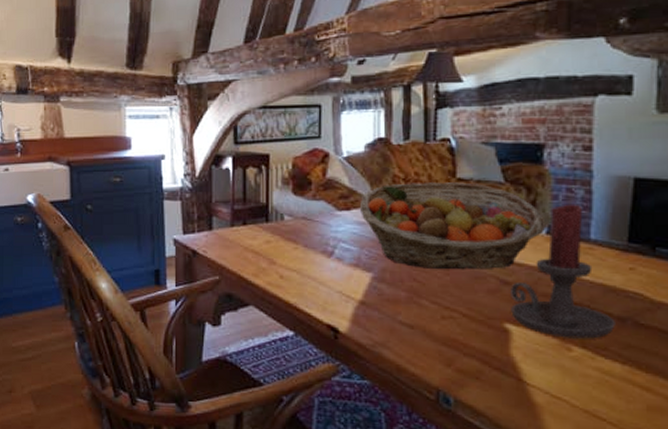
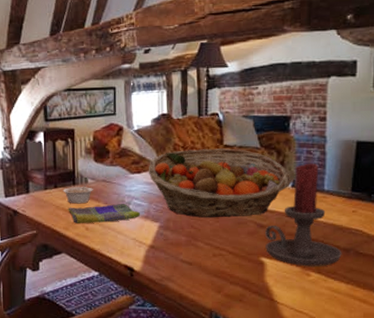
legume: none [253,221,290,246] -> present [62,183,93,204]
dish towel: none [257,247,349,271] -> present [67,204,141,225]

